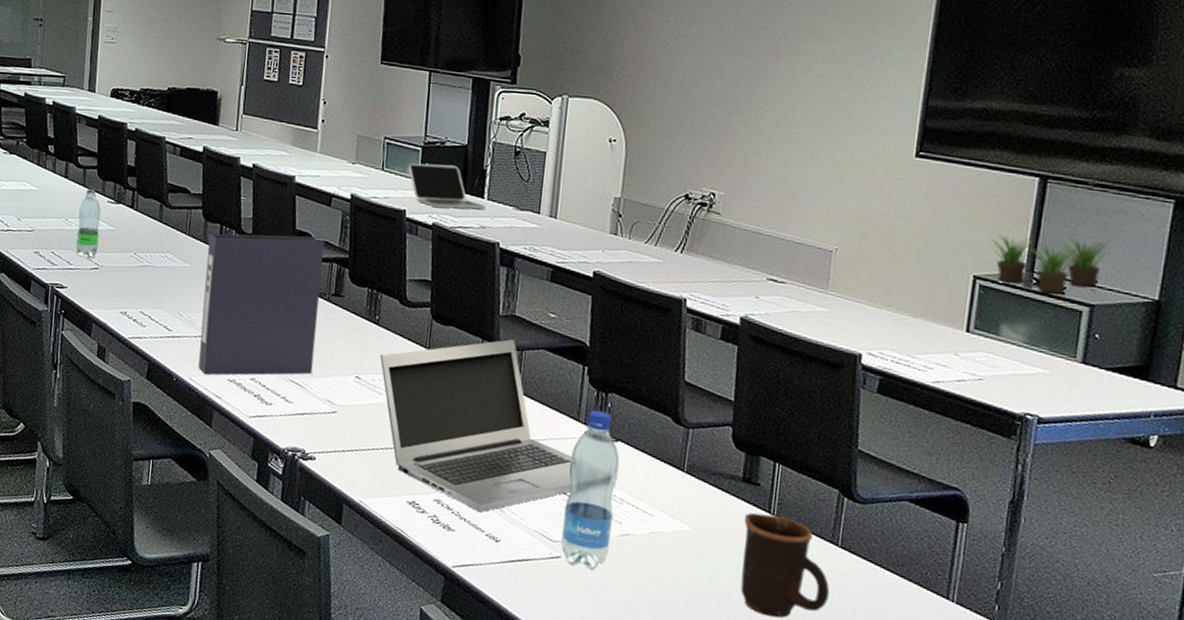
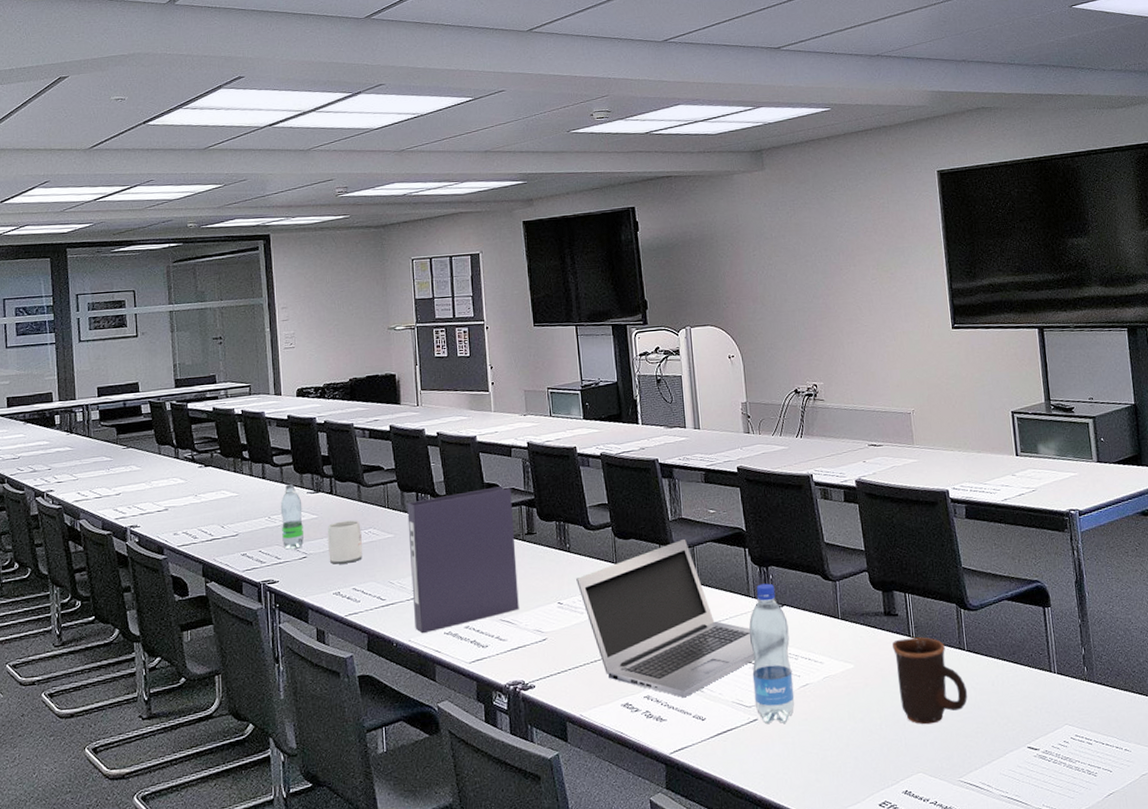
mug: none [120,238,158,285] -> present [327,520,362,564]
laptop: present [408,163,486,209] -> none [572,400,642,440]
plant: present [990,234,1108,295] -> none [1016,368,1095,415]

